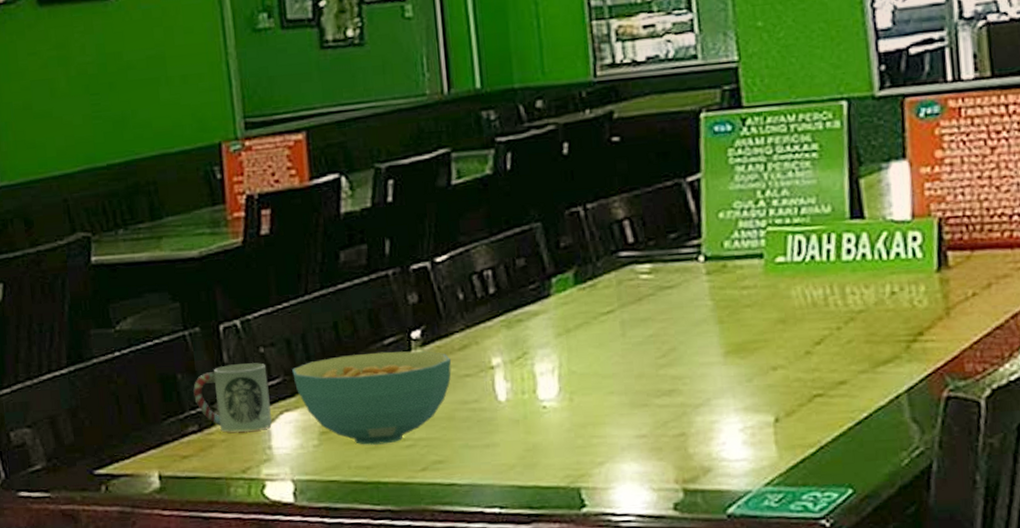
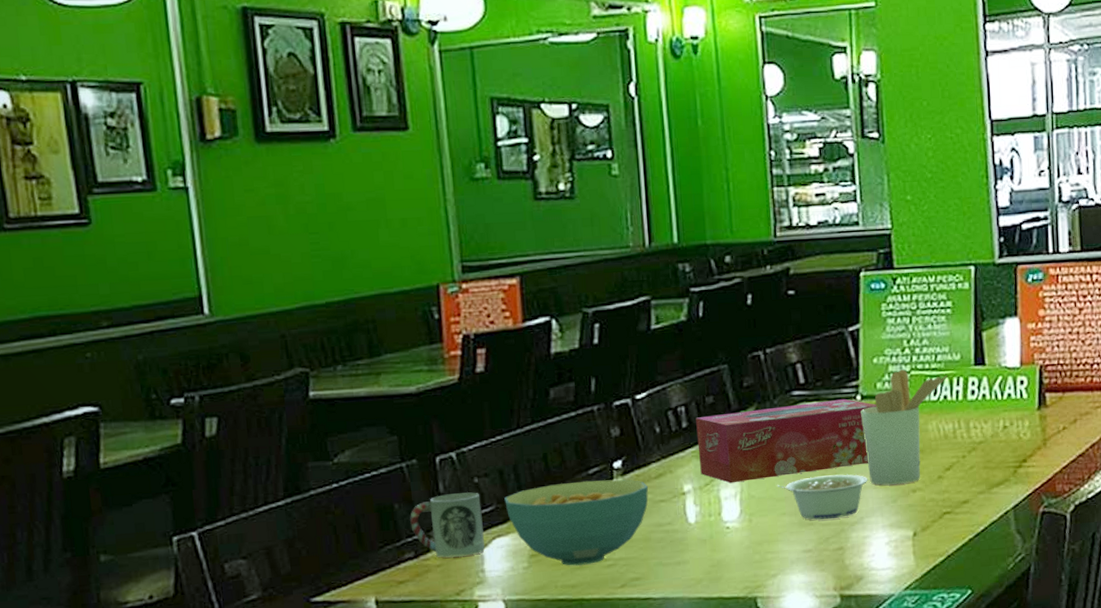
tissue box: none [505,260,725,357] -> present [696,398,877,484]
legume: none [604,348,715,400] -> present [778,474,868,520]
utensil holder: none [704,225,815,361] -> present [861,369,947,485]

